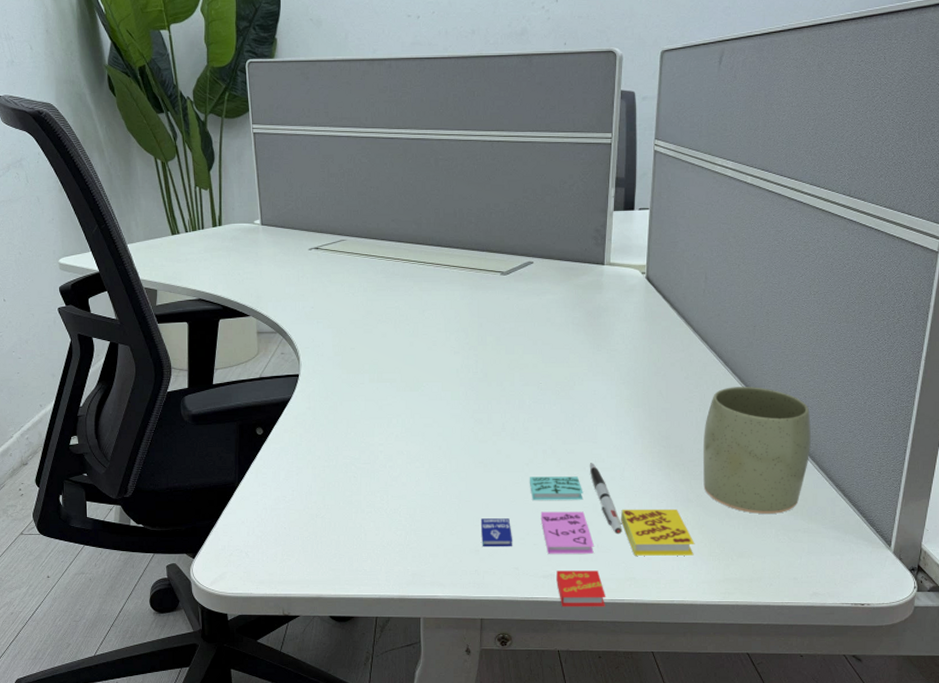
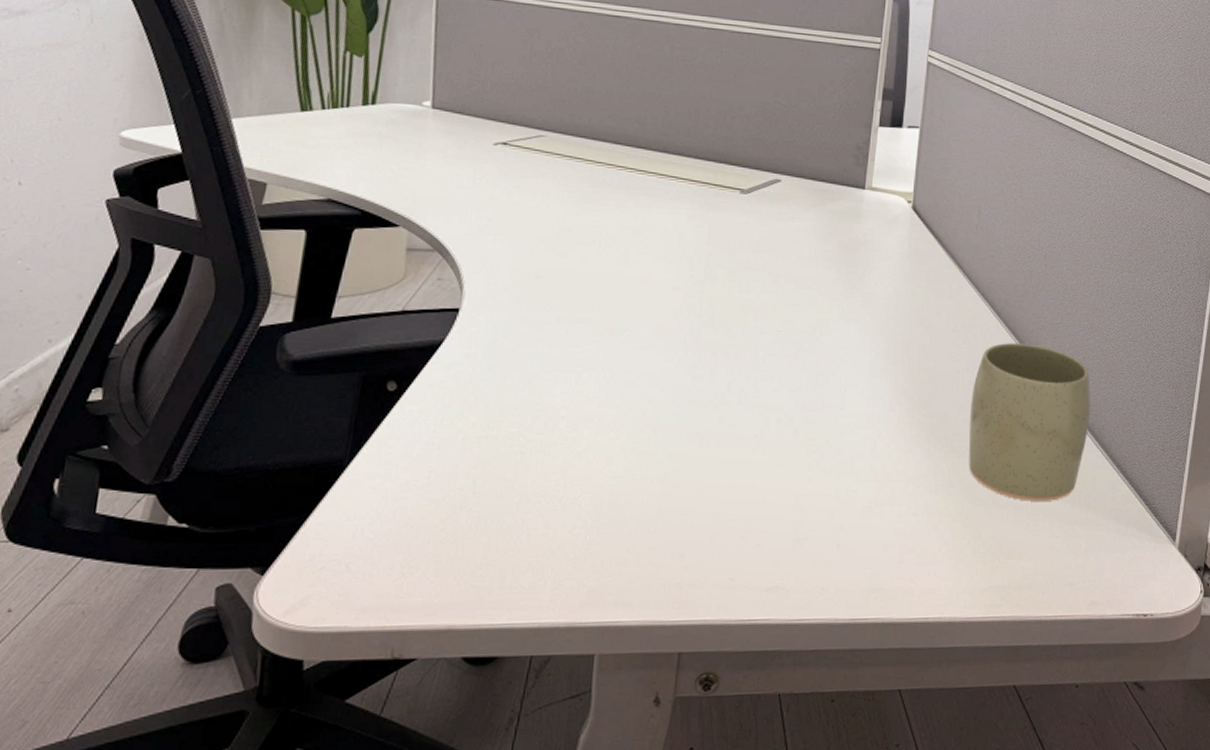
books: present [480,476,695,607] -> none [688,453,957,632]
pen: present [589,463,622,535] -> none [833,435,870,530]

